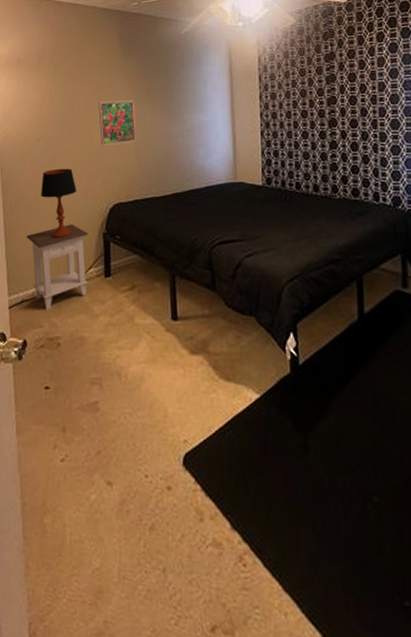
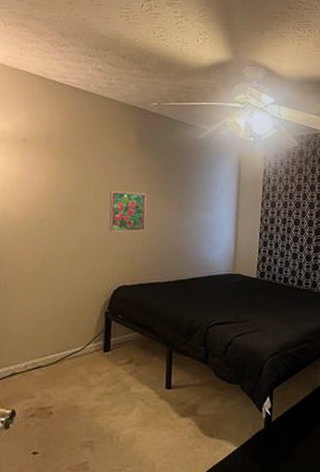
nightstand: present [26,224,88,309] -> none [22,302,90,381]
table lamp: present [41,168,77,239] -> none [41,249,81,316]

